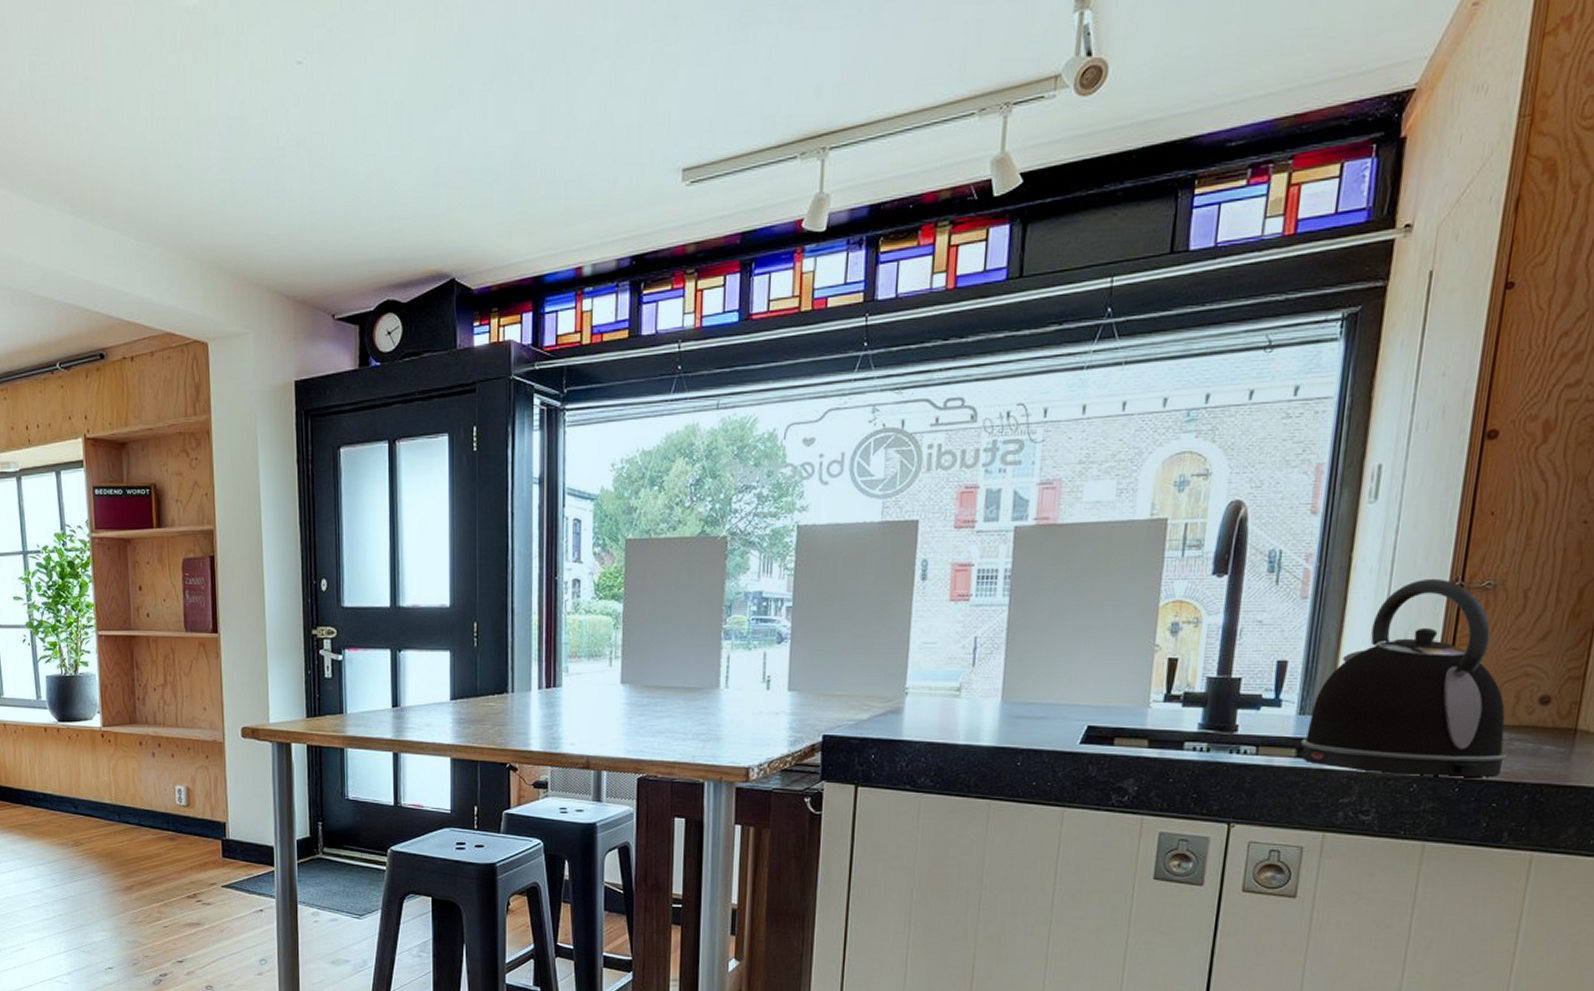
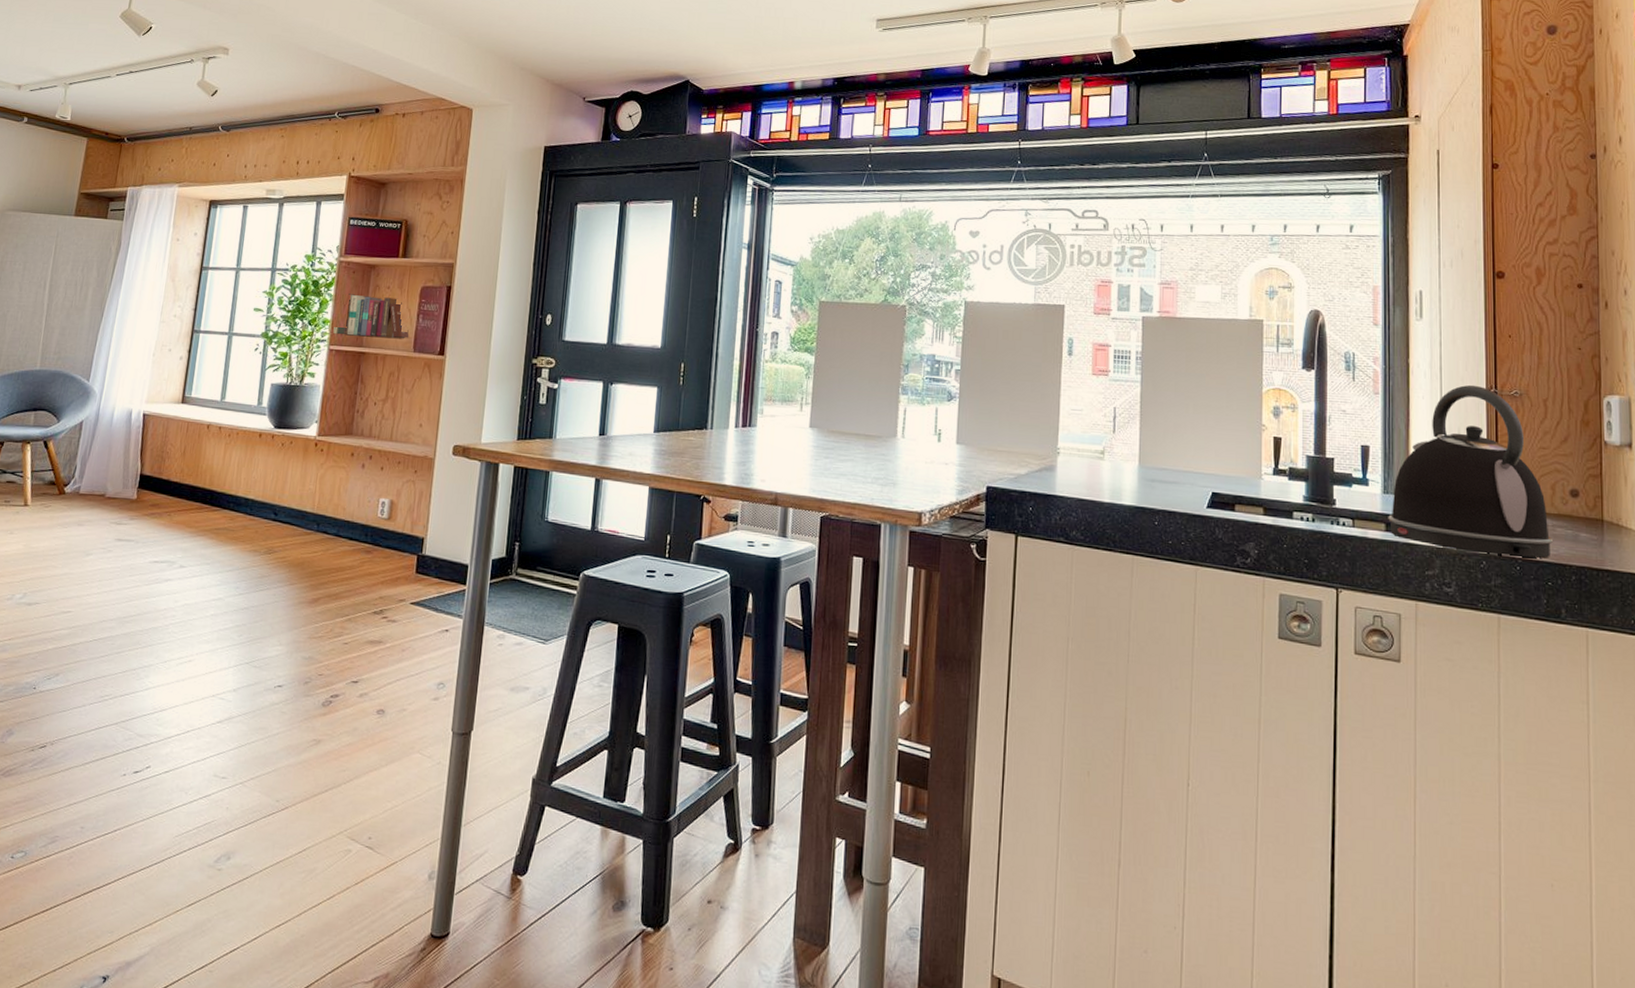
books: none [98,573,178,619] -> present [333,294,409,339]

